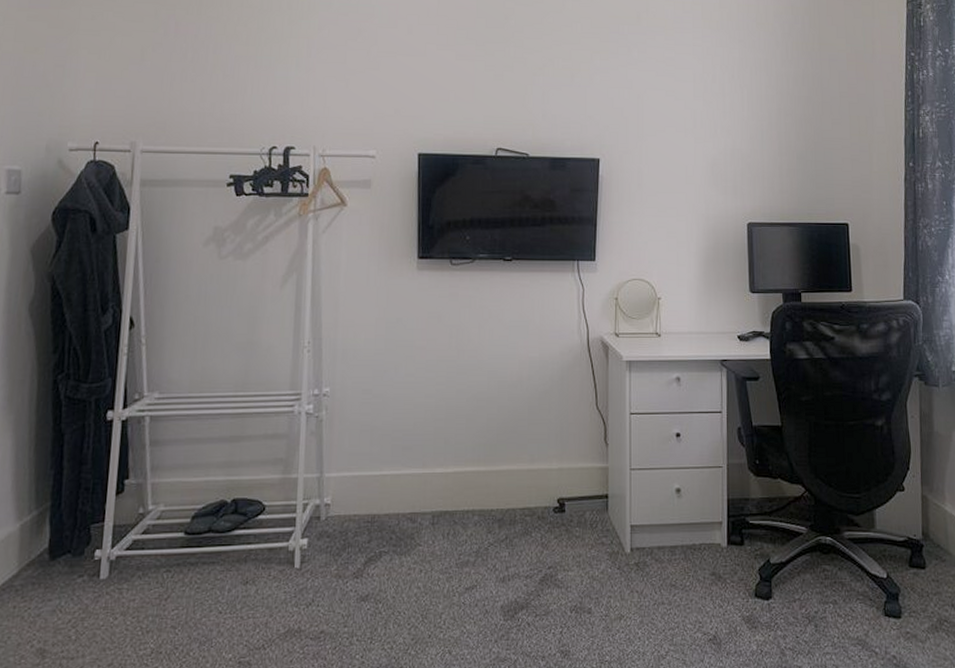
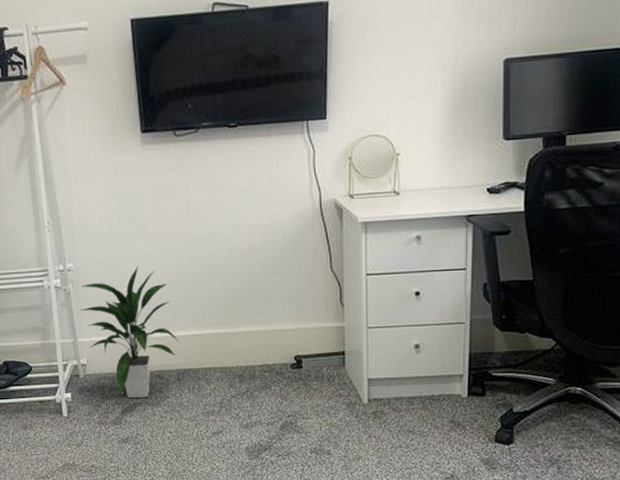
indoor plant: none [331,394,438,545] -> present [80,266,180,398]

